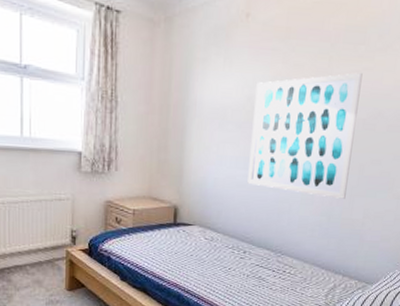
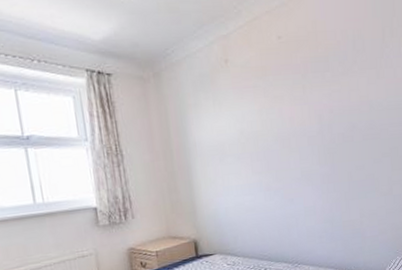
wall art: present [247,73,363,199] -> none [246,95,342,208]

